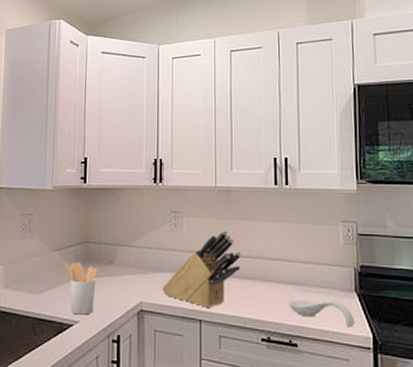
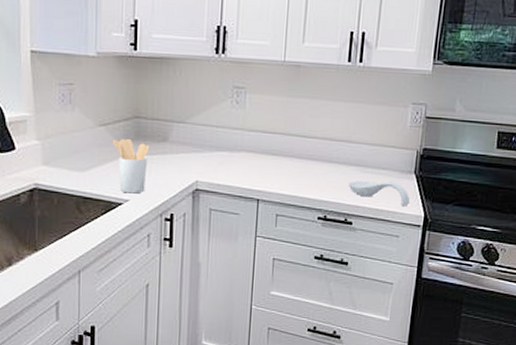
knife block: present [162,230,241,307] -> none [220,109,306,187]

